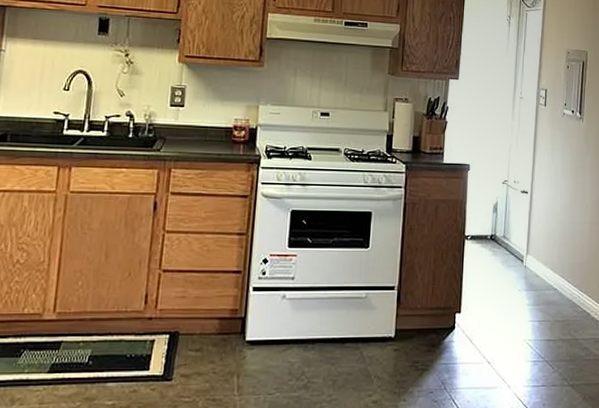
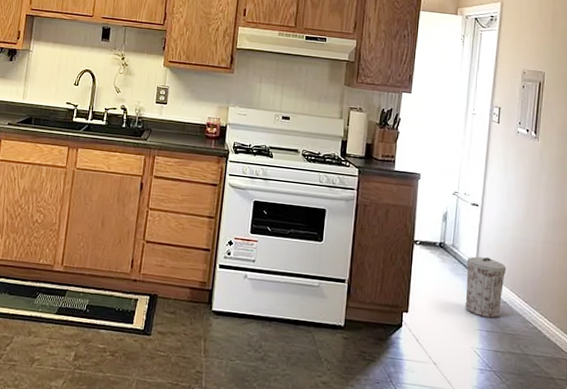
trash can: none [517,244,556,308] -> present [465,256,507,319]

